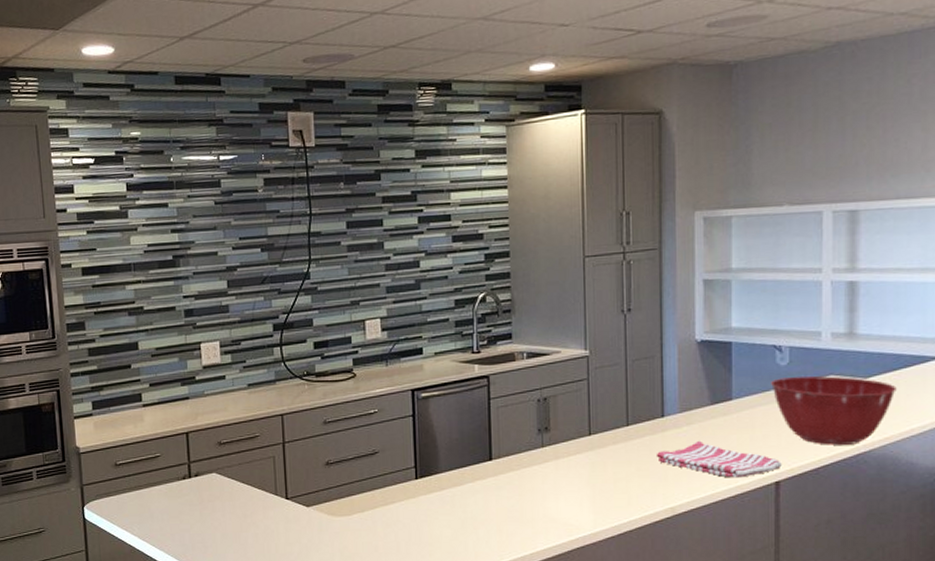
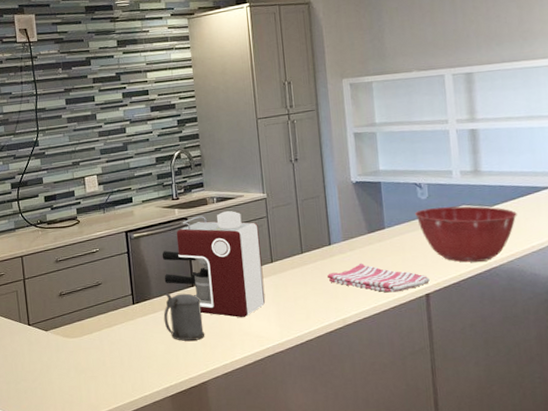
beer stein: none [452,466,502,526] -> present [163,292,205,341]
coffee maker: none [455,370,579,501] -> present [162,211,266,318]

